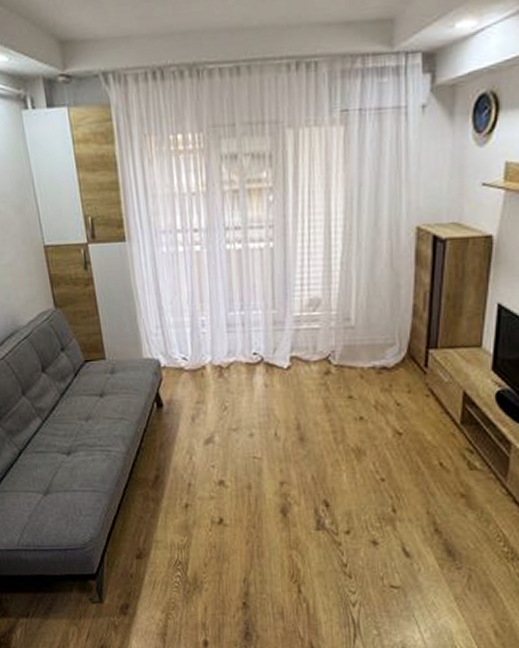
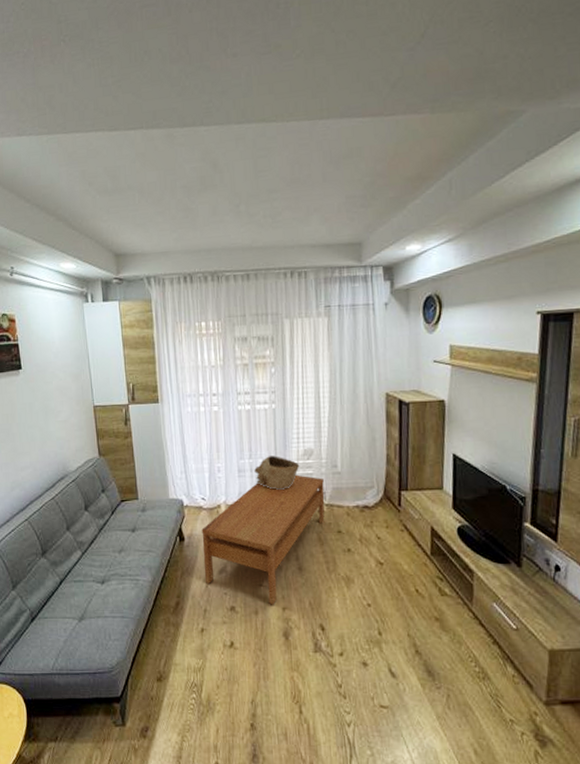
coffee table: none [183,329,334,479] -> present [201,474,325,605]
ceramic vessel: none [247,306,304,348] -> present [254,456,300,490]

